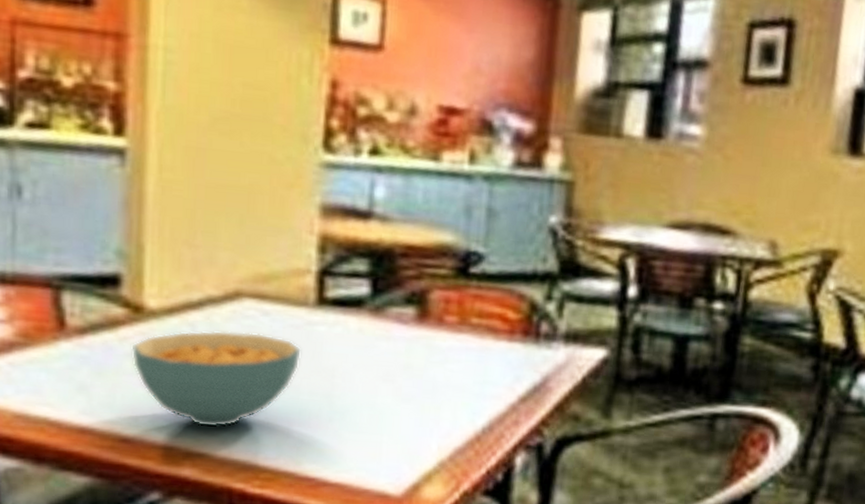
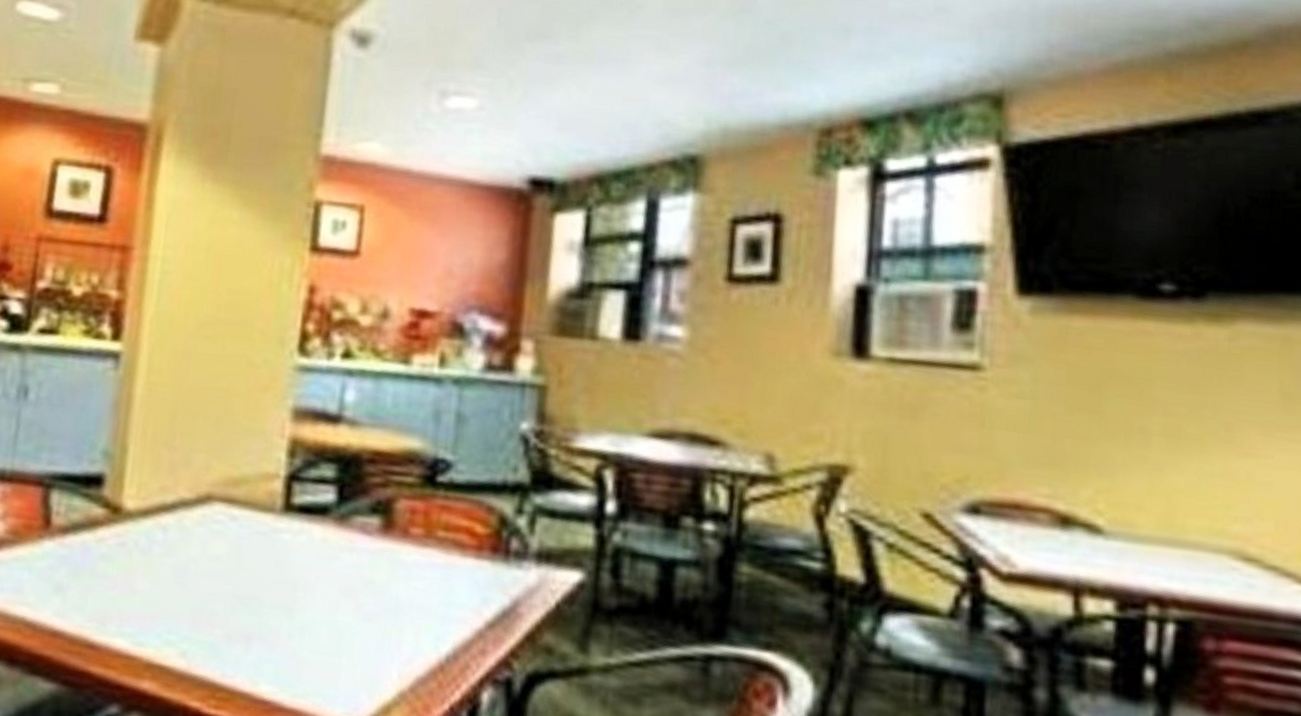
cereal bowl: present [131,330,302,428] -> none [106,534,266,639]

